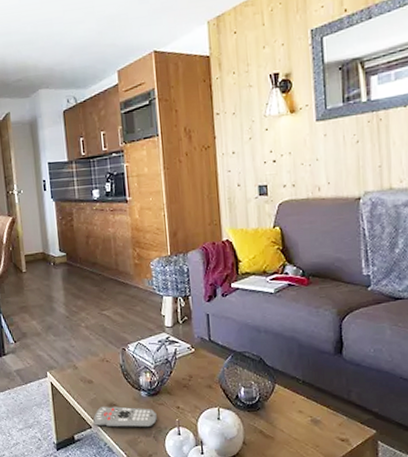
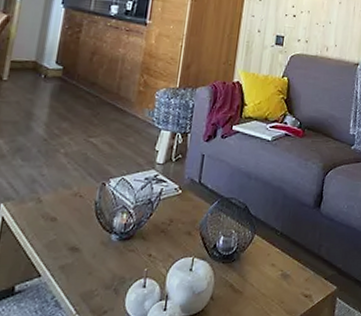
remote control: present [93,406,157,428] -> none [44,249,124,278]

